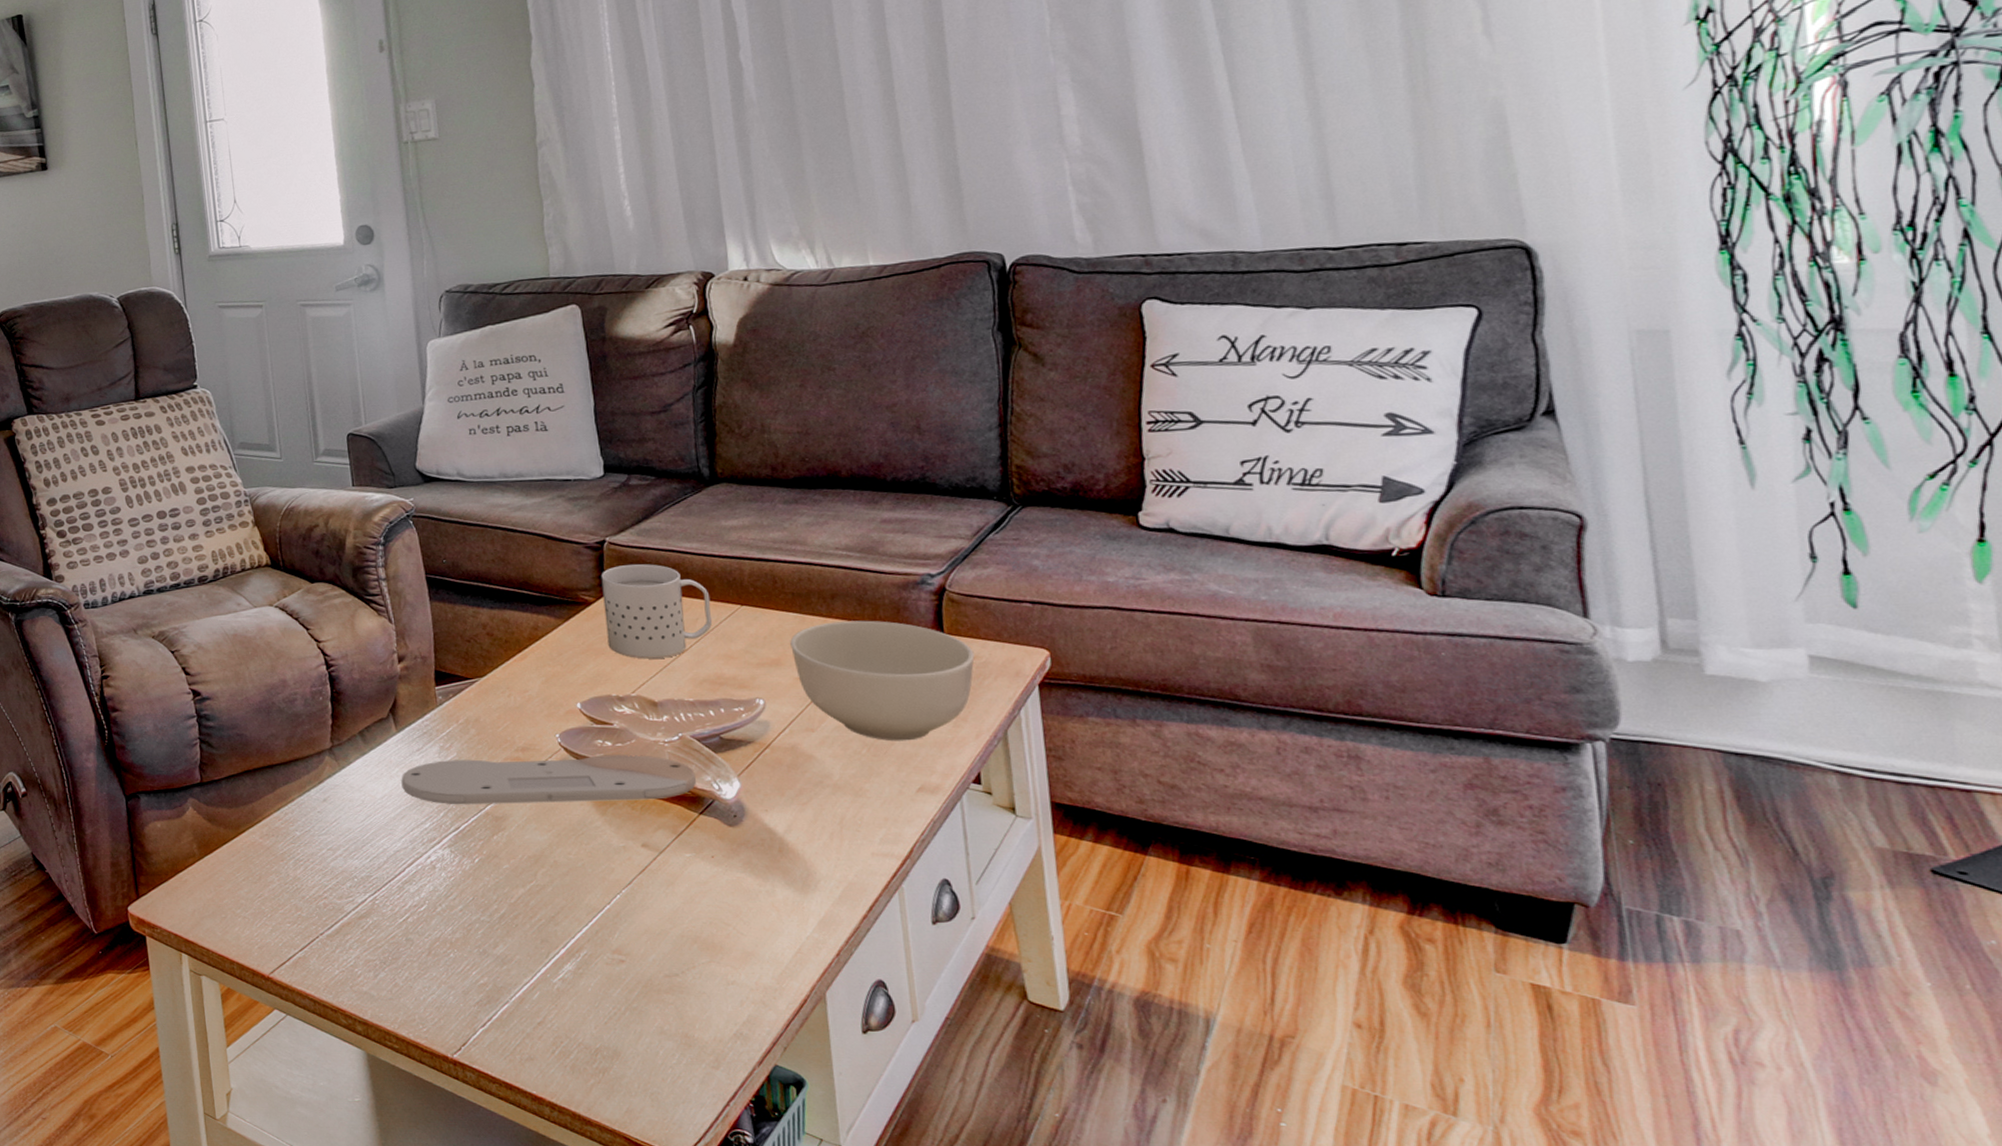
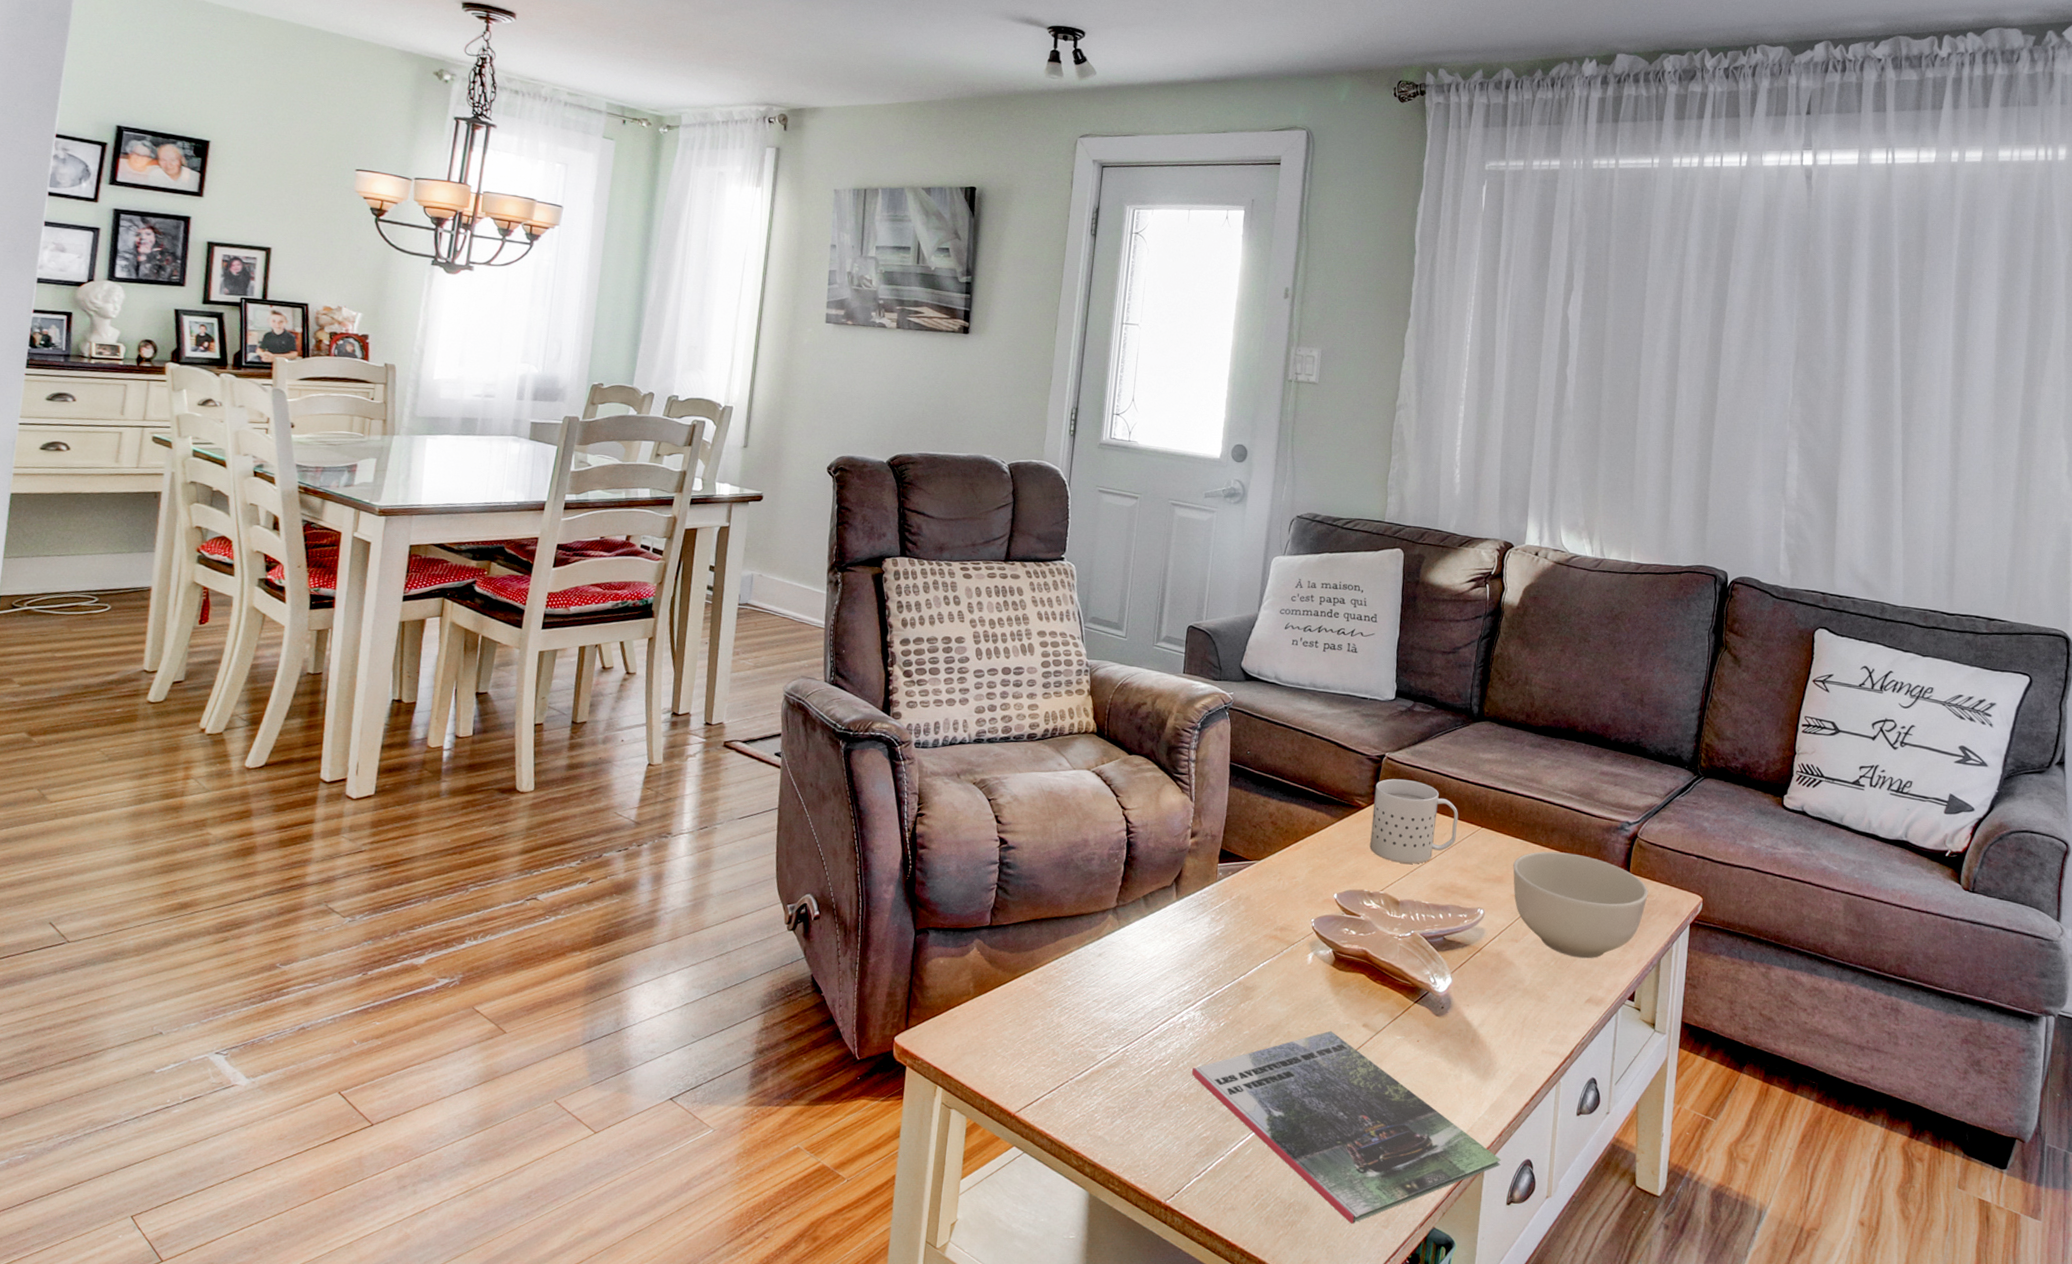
game controller: present [401,754,697,805] -> none [1171,930,1418,986]
magazine: none [453,855,846,1067] -> present [1192,1030,1501,1224]

